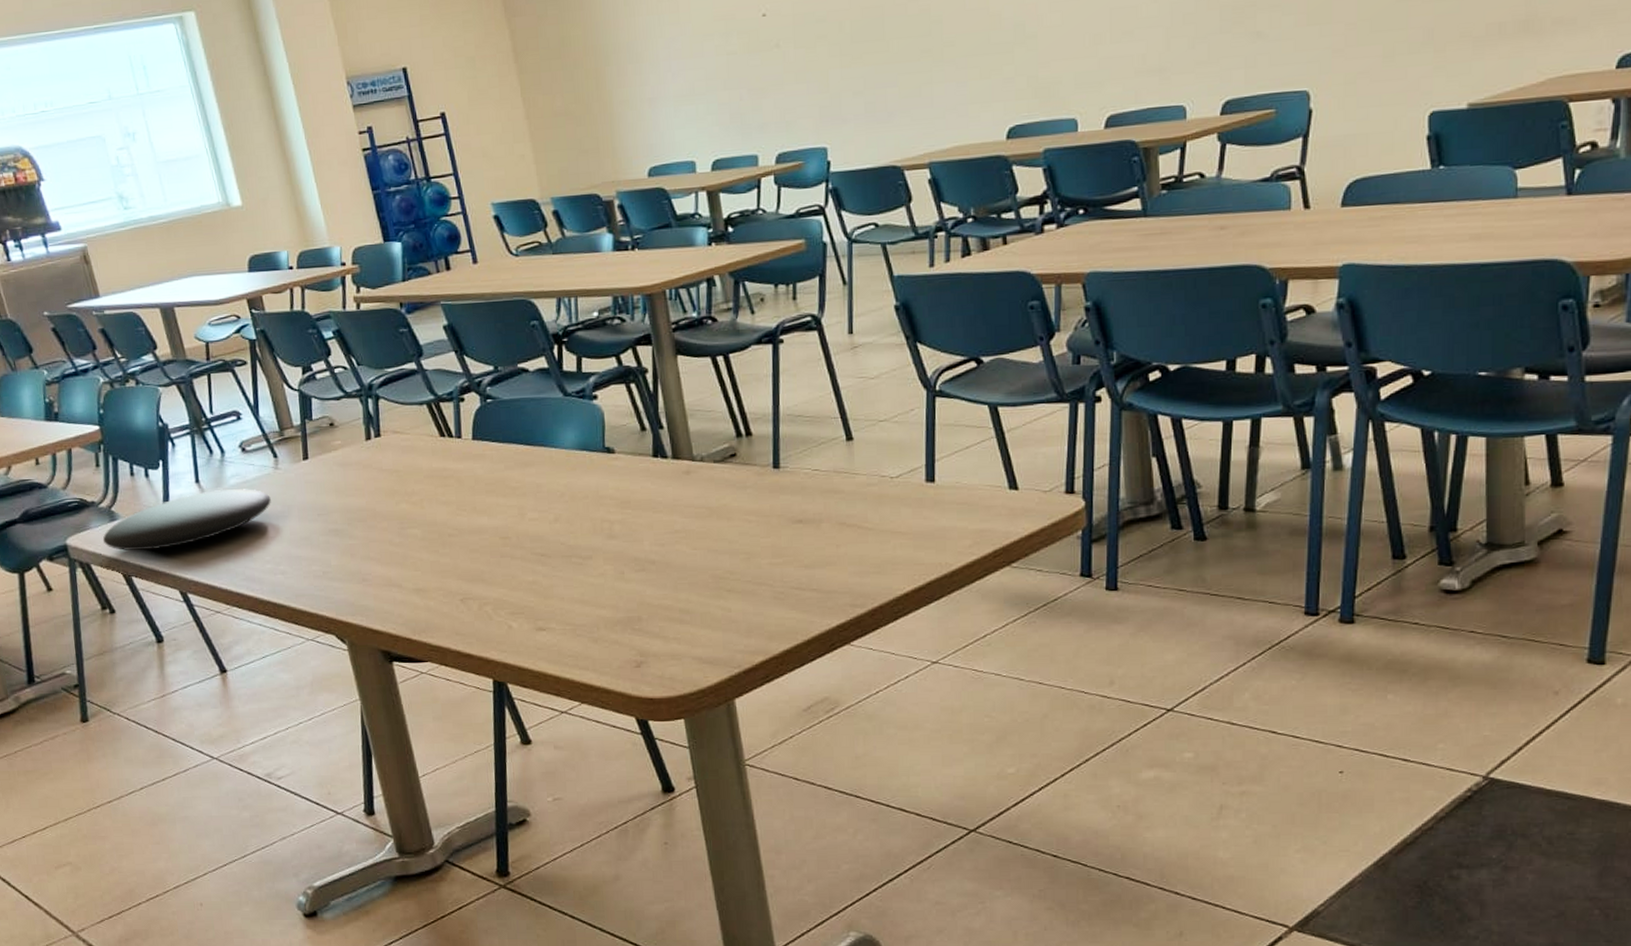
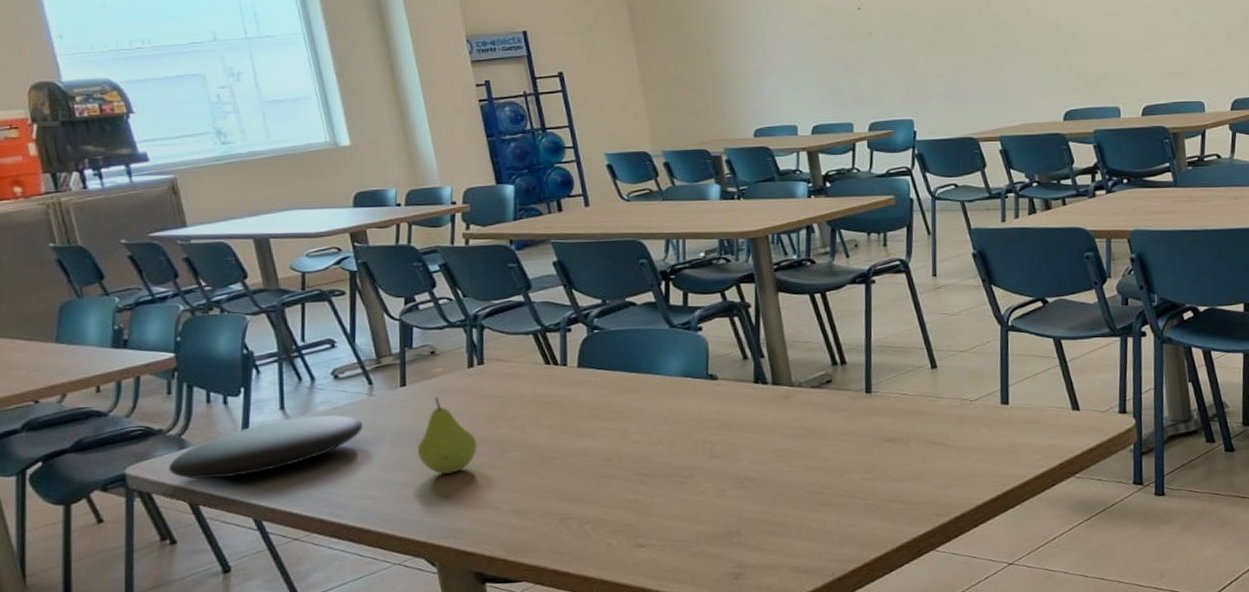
fruit: none [323,471,379,550] -> present [418,397,477,474]

